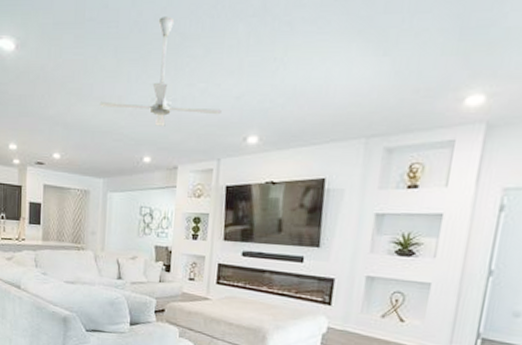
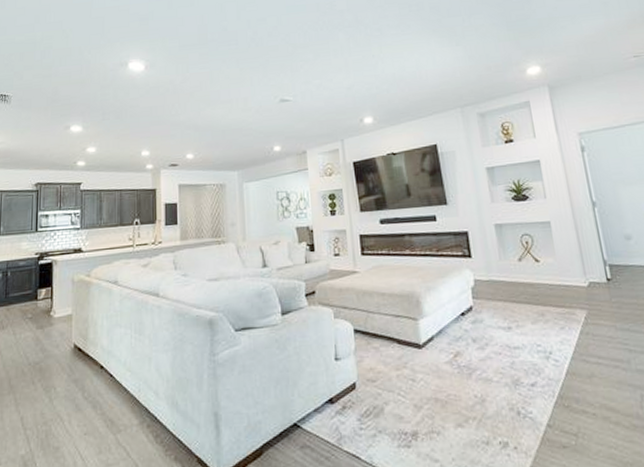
ceiling fan: present [99,16,222,126] -> none [227,32,337,119]

